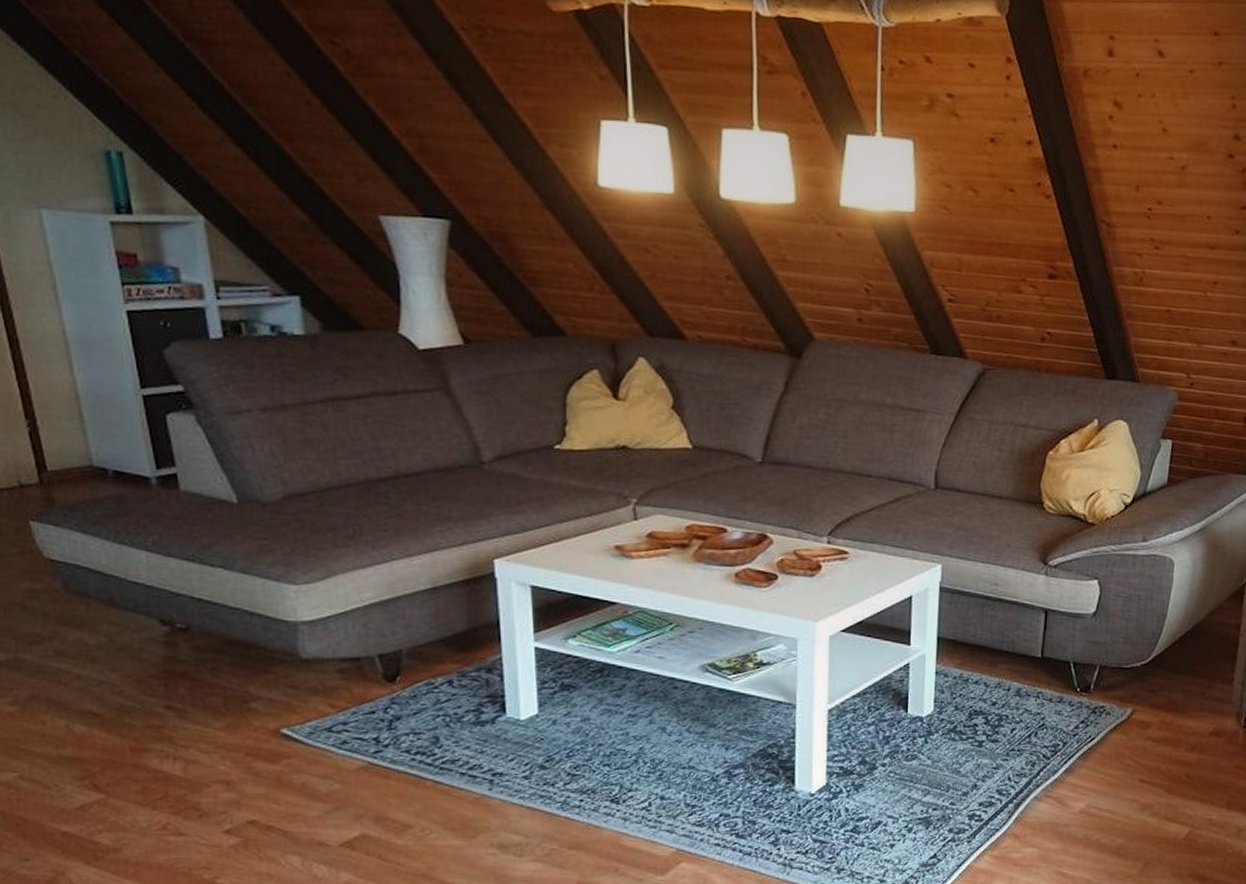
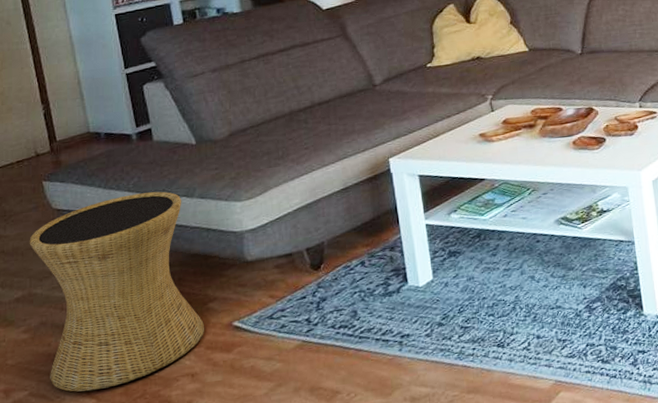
side table: none [13,555,245,784] -> present [29,191,205,392]

